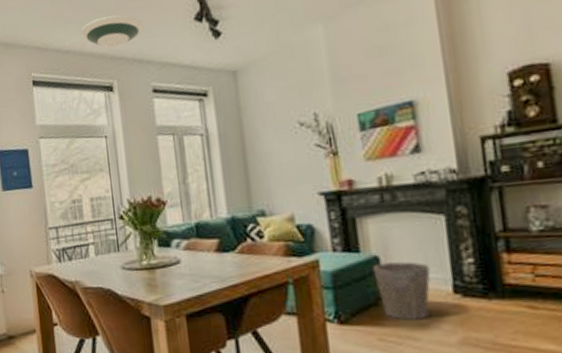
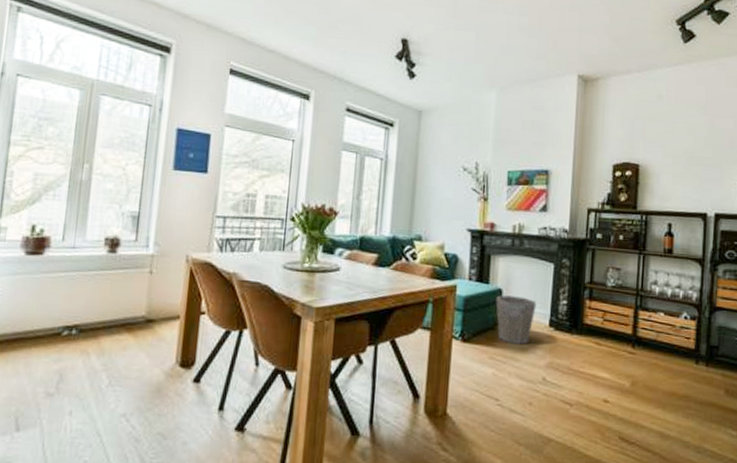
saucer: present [81,15,144,48] -> none [289,29,350,61]

